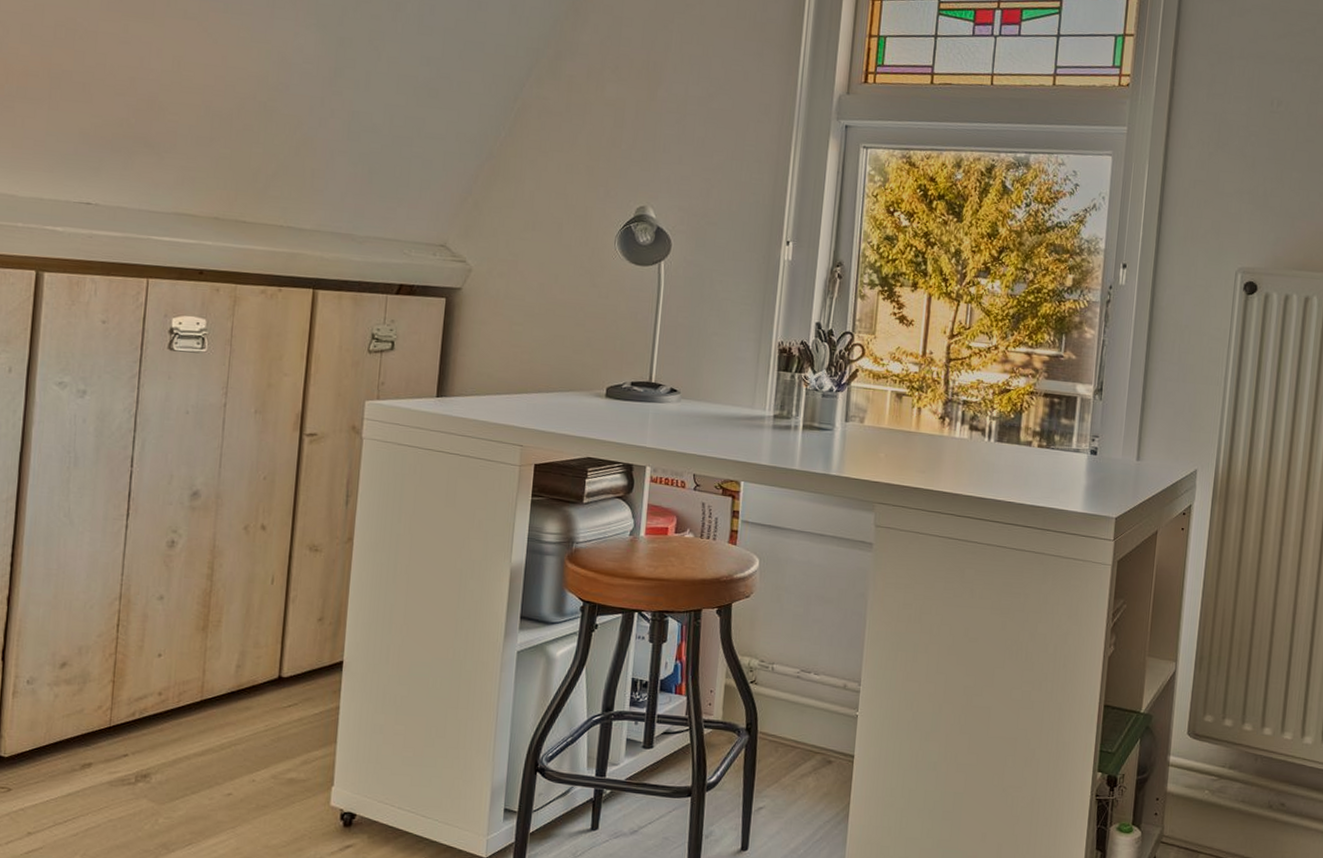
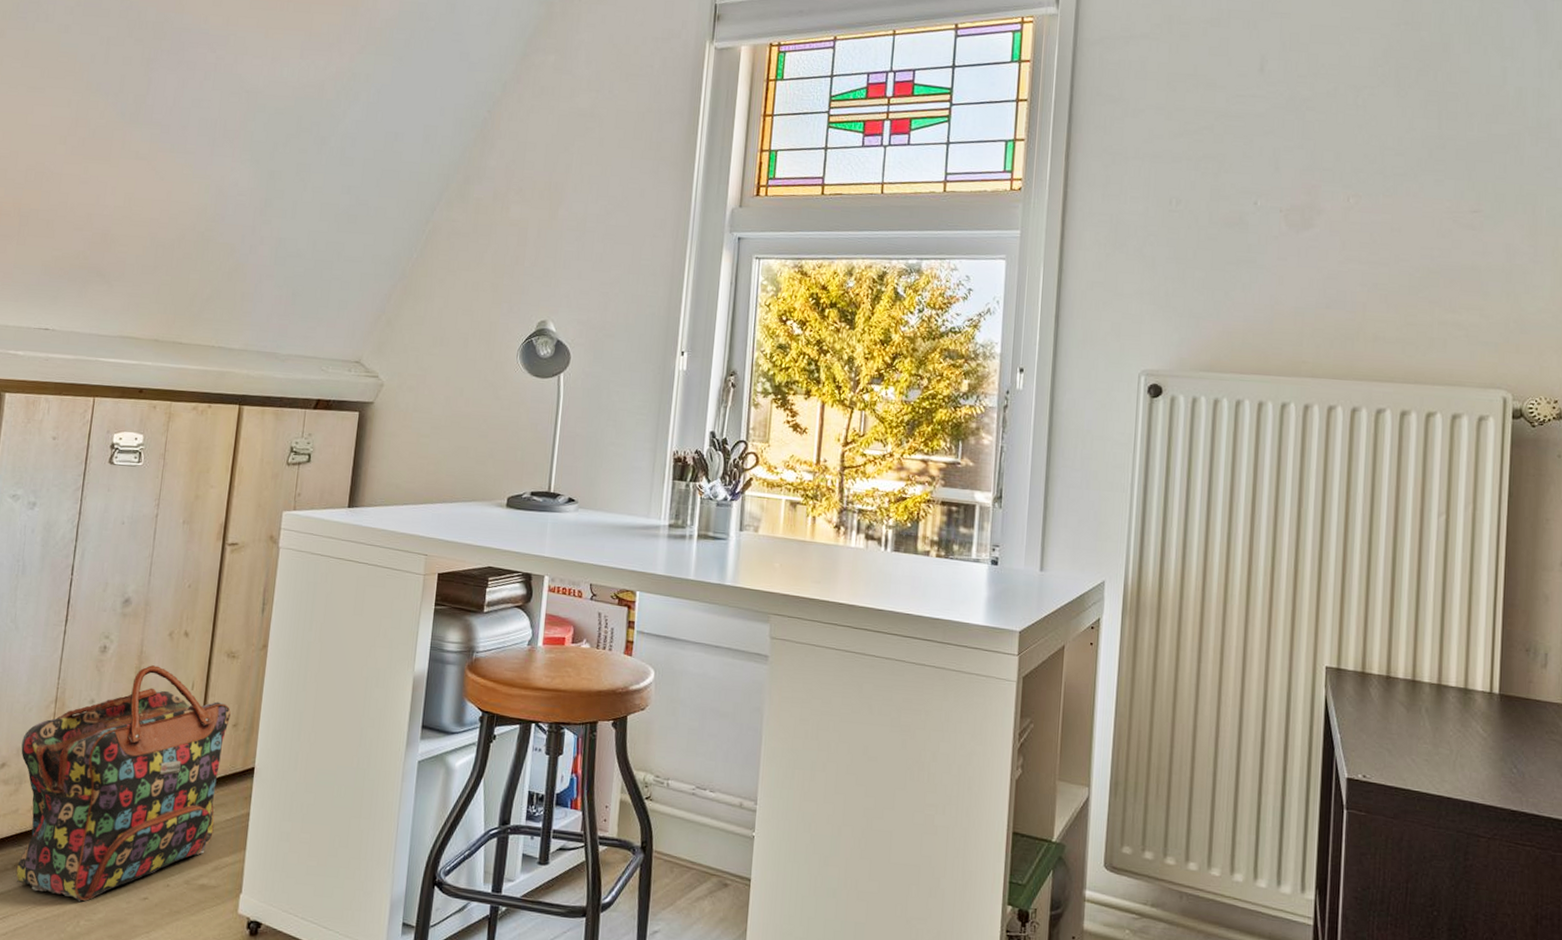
backpack: none [83,560,315,800] -> present [15,665,231,902]

